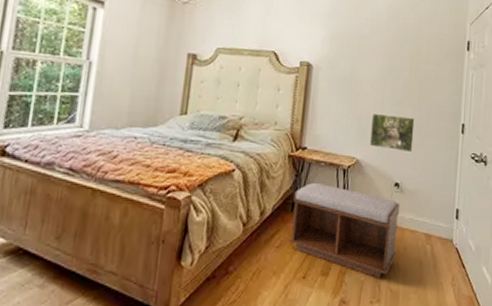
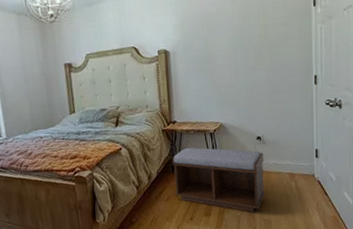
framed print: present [369,112,415,153] -> none [228,79,270,111]

